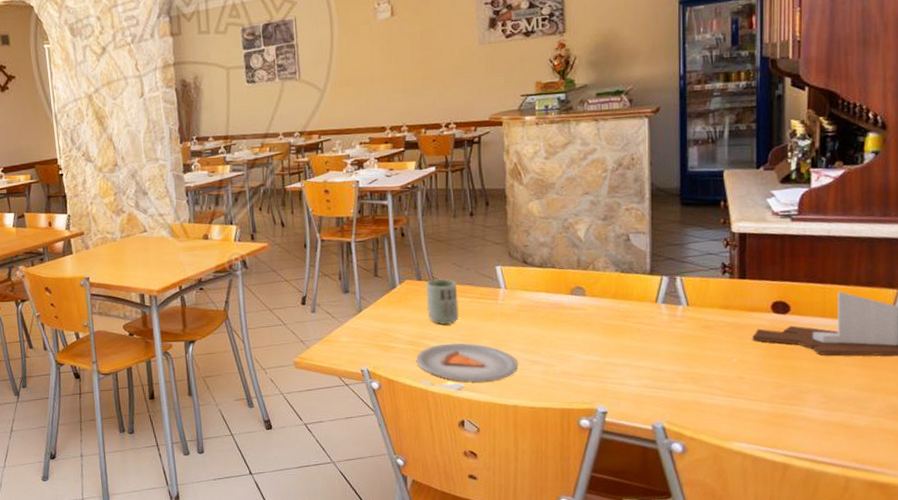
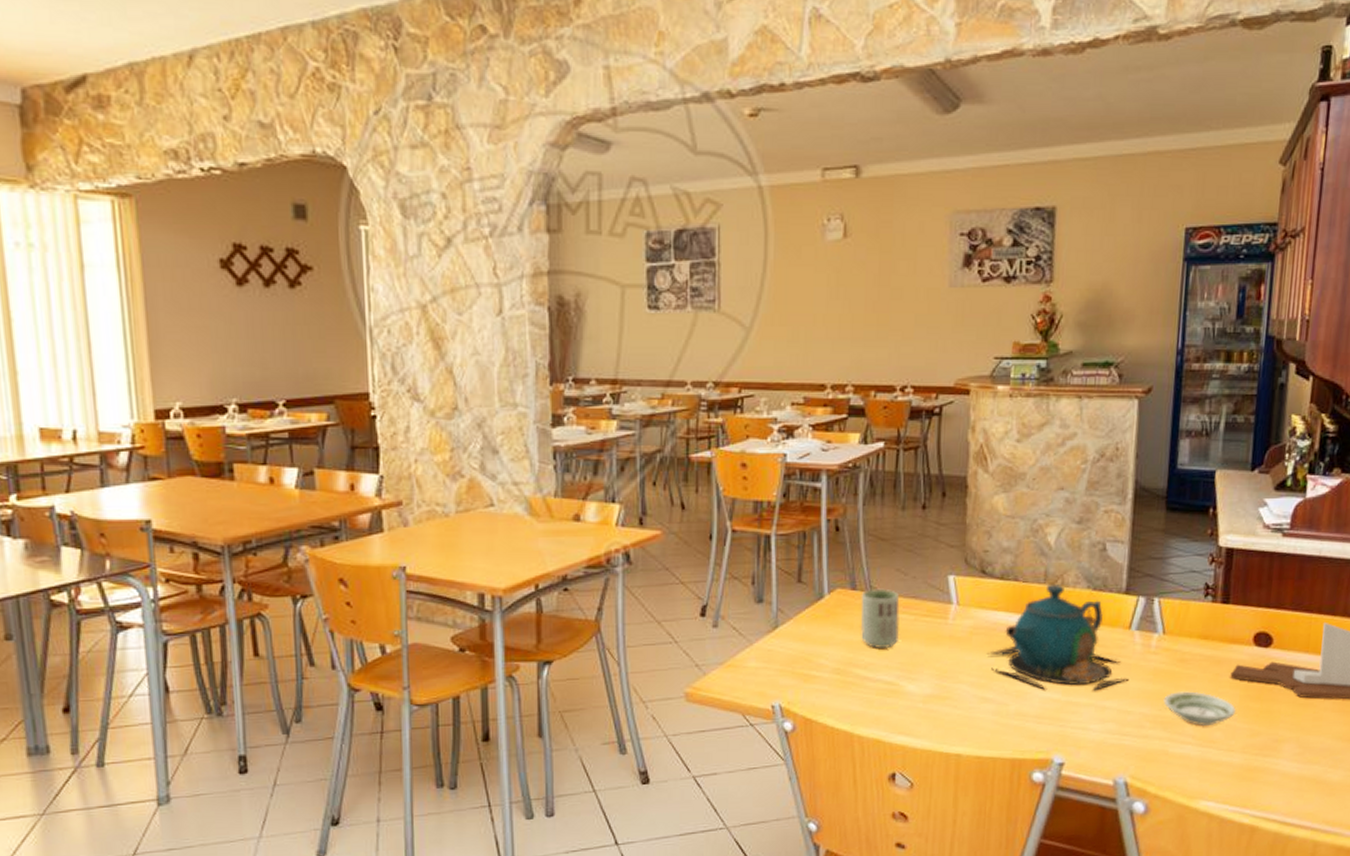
dinner plate: present [416,343,518,392] -> none [842,673,965,737]
teapot: none [533,269,659,354] -> present [986,583,1129,691]
saucer: none [692,352,761,381] -> present [1163,691,1237,727]

